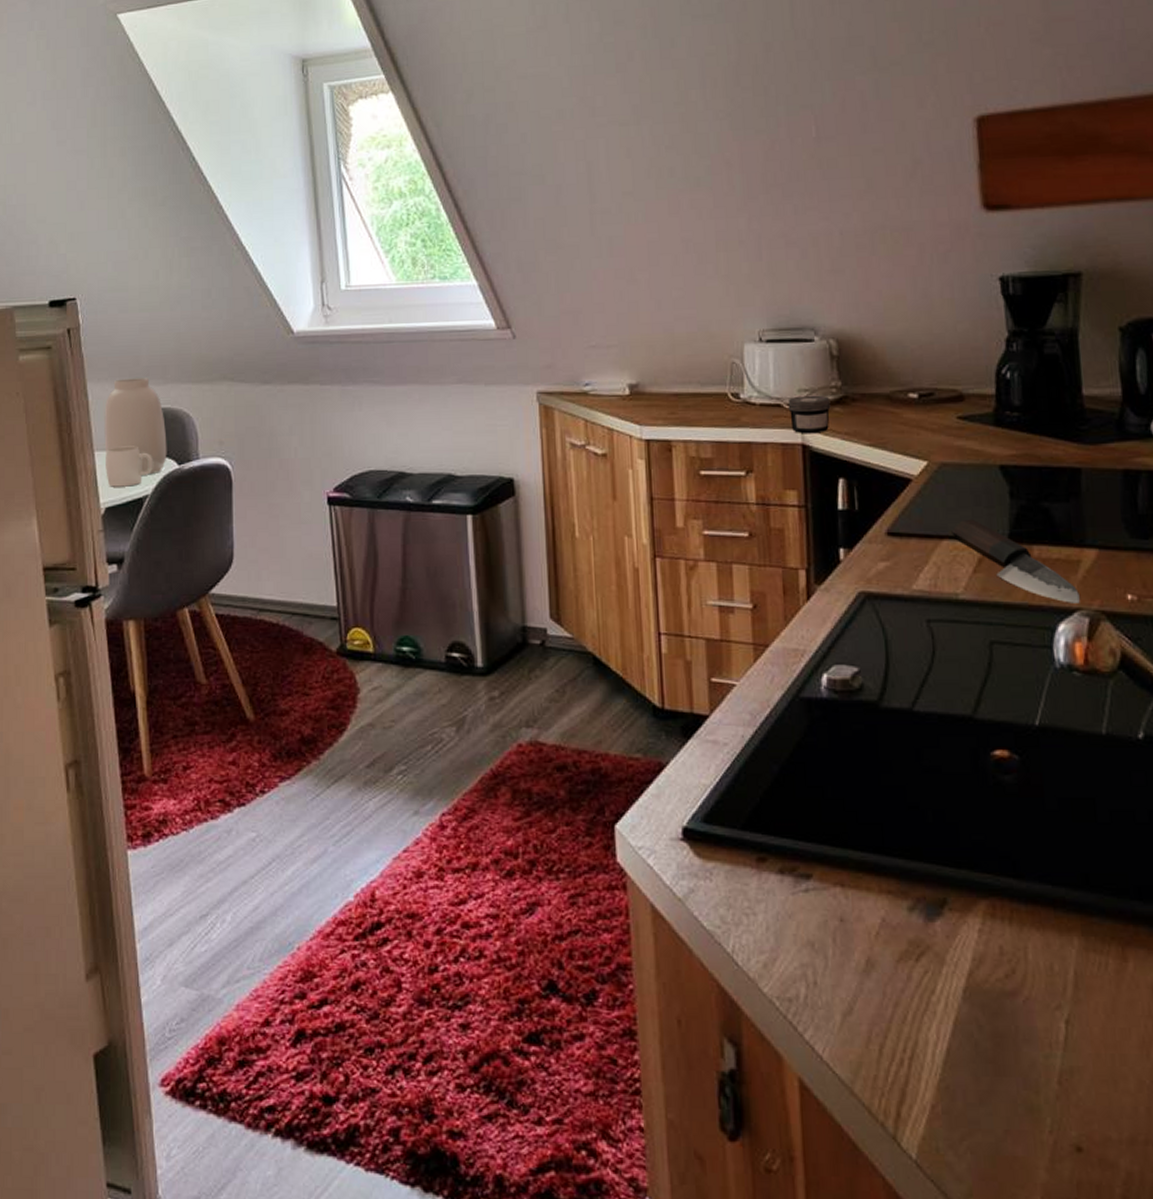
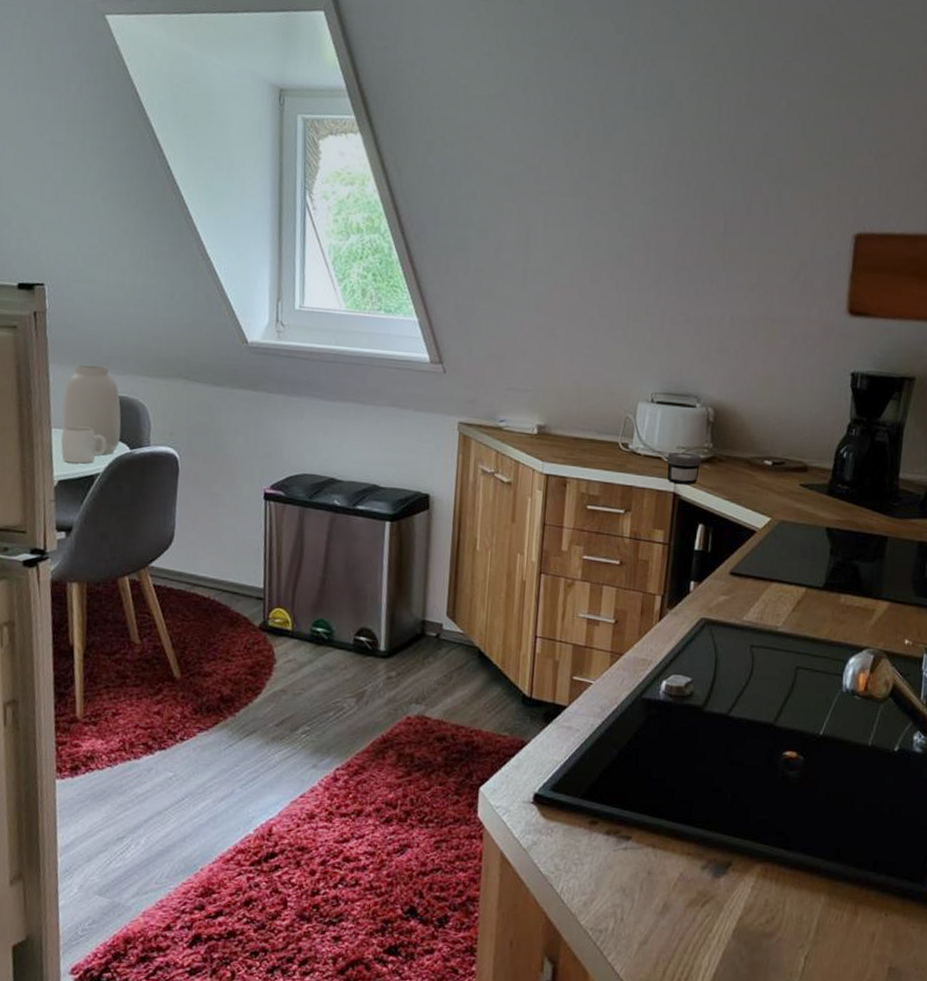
kitchen knife: present [951,518,1081,603] -> none [780,568,871,643]

